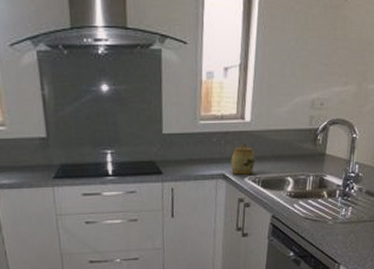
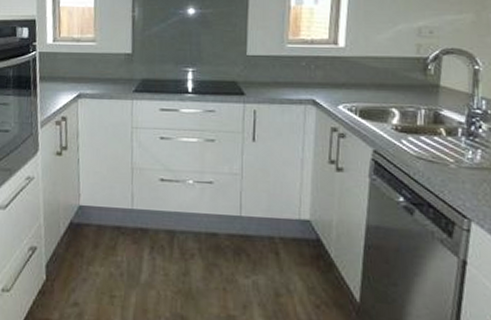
jar: present [231,143,255,175] -> none [322,69,351,102]

